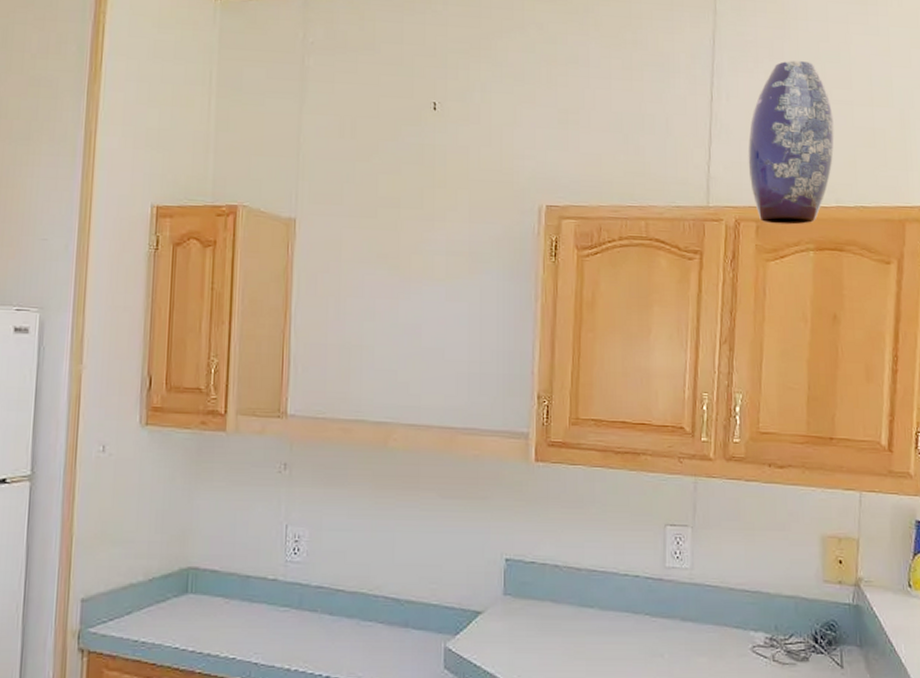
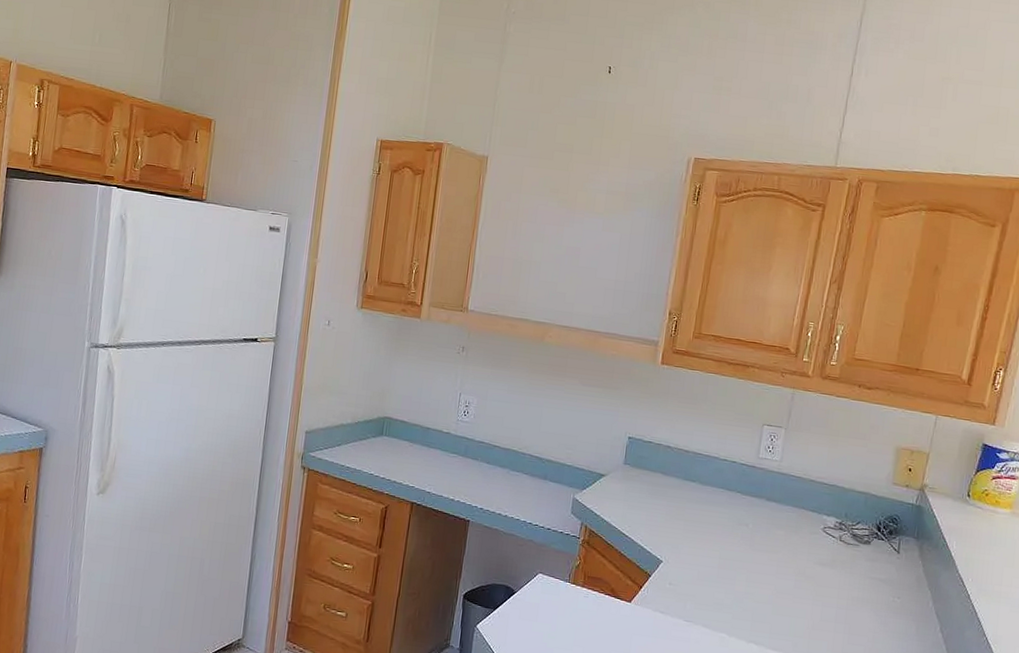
vase: present [748,60,835,225] -> none [876,43,962,188]

